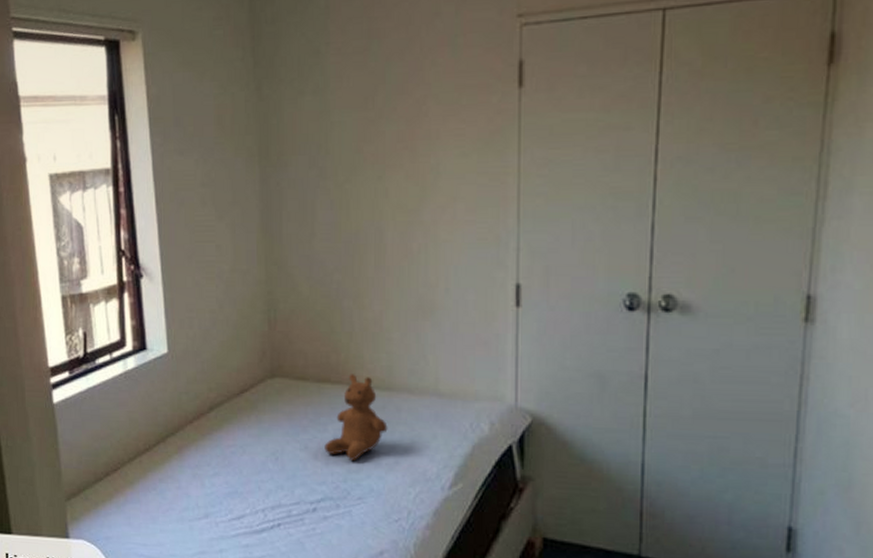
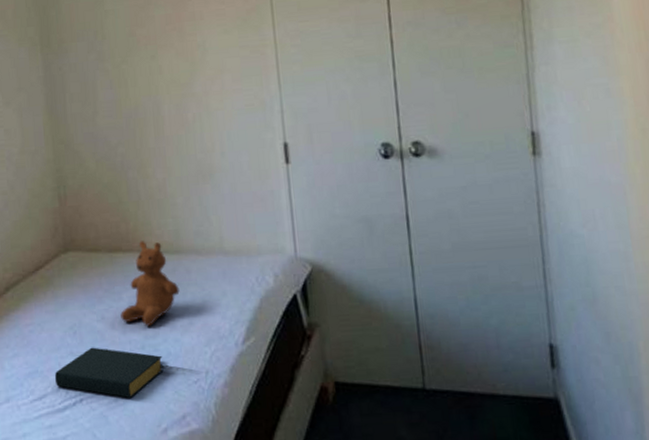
hardback book: none [253,475,365,528] -> present [54,347,164,398]

